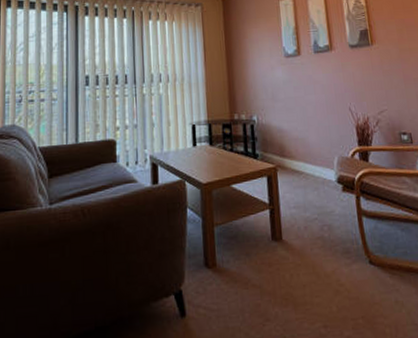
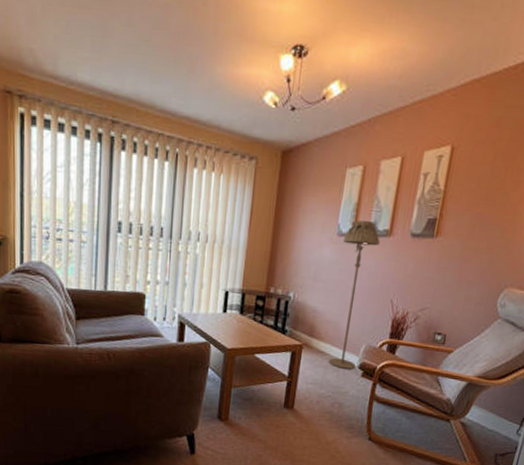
floor lamp: none [290,41,334,186] -> present [328,220,380,369]

